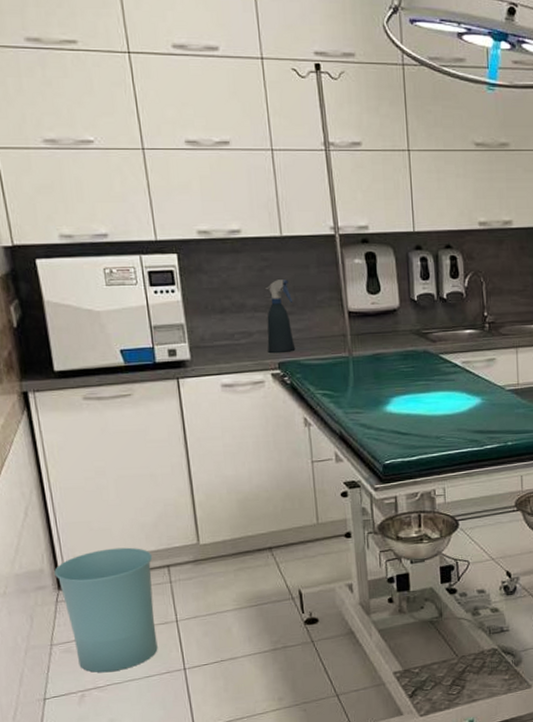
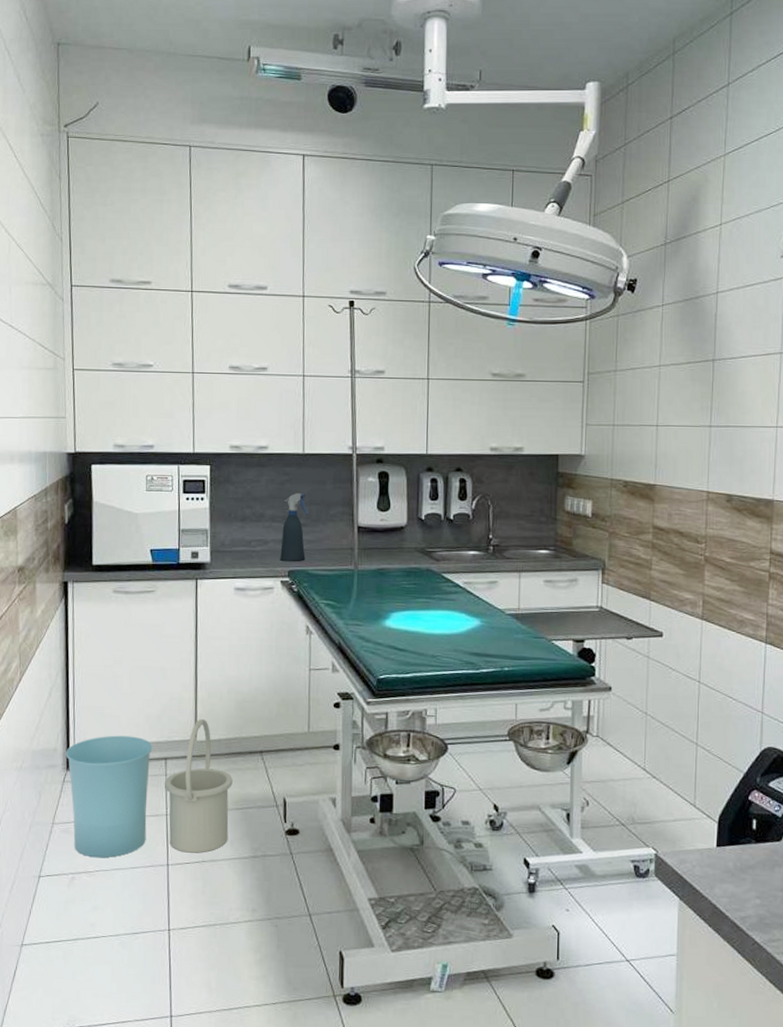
bucket: none [169,522,246,655] -> present [164,719,233,853]

